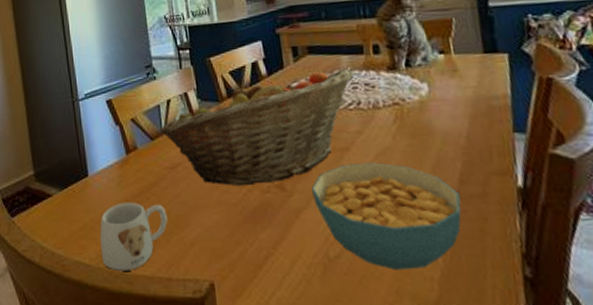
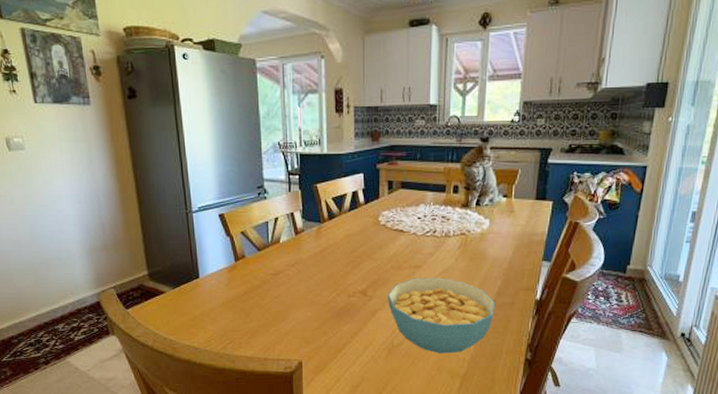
mug: present [100,202,168,271] -> none [208,300,268,352]
fruit basket: present [159,69,354,187] -> none [266,204,435,291]

